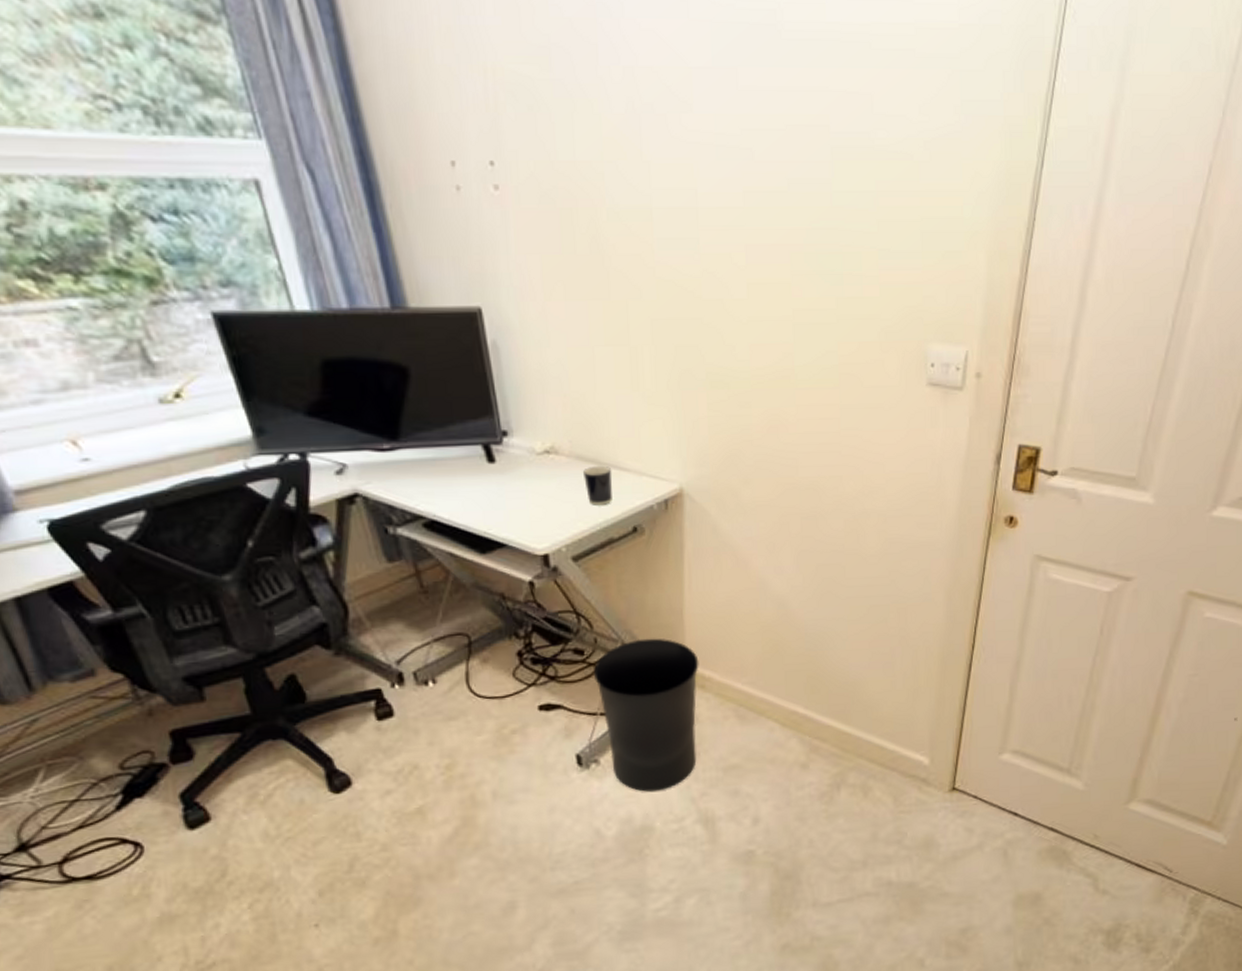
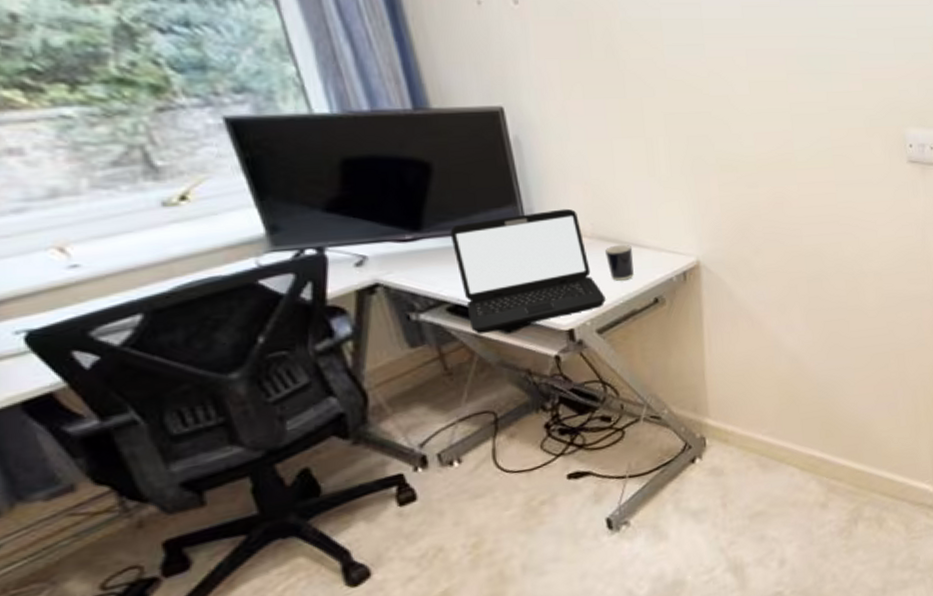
laptop: none [426,423,582,554] -> present [450,208,606,335]
waste bin: present [593,638,699,792] -> none [620,399,724,547]

